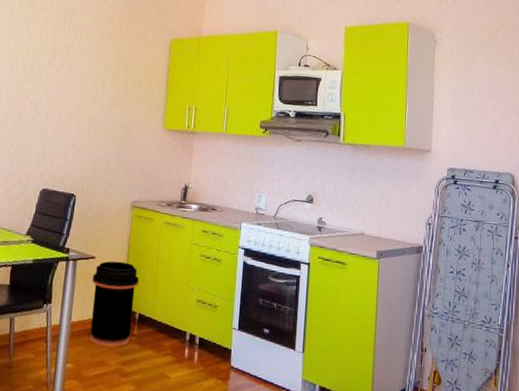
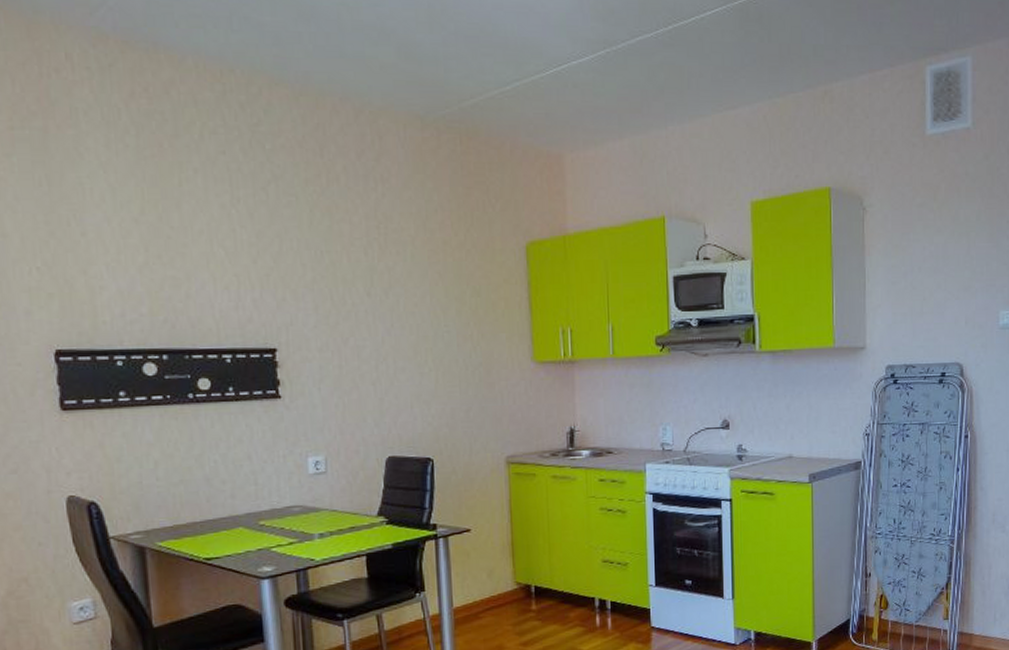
trash can: present [90,261,140,347] -> none [470,530,530,629]

